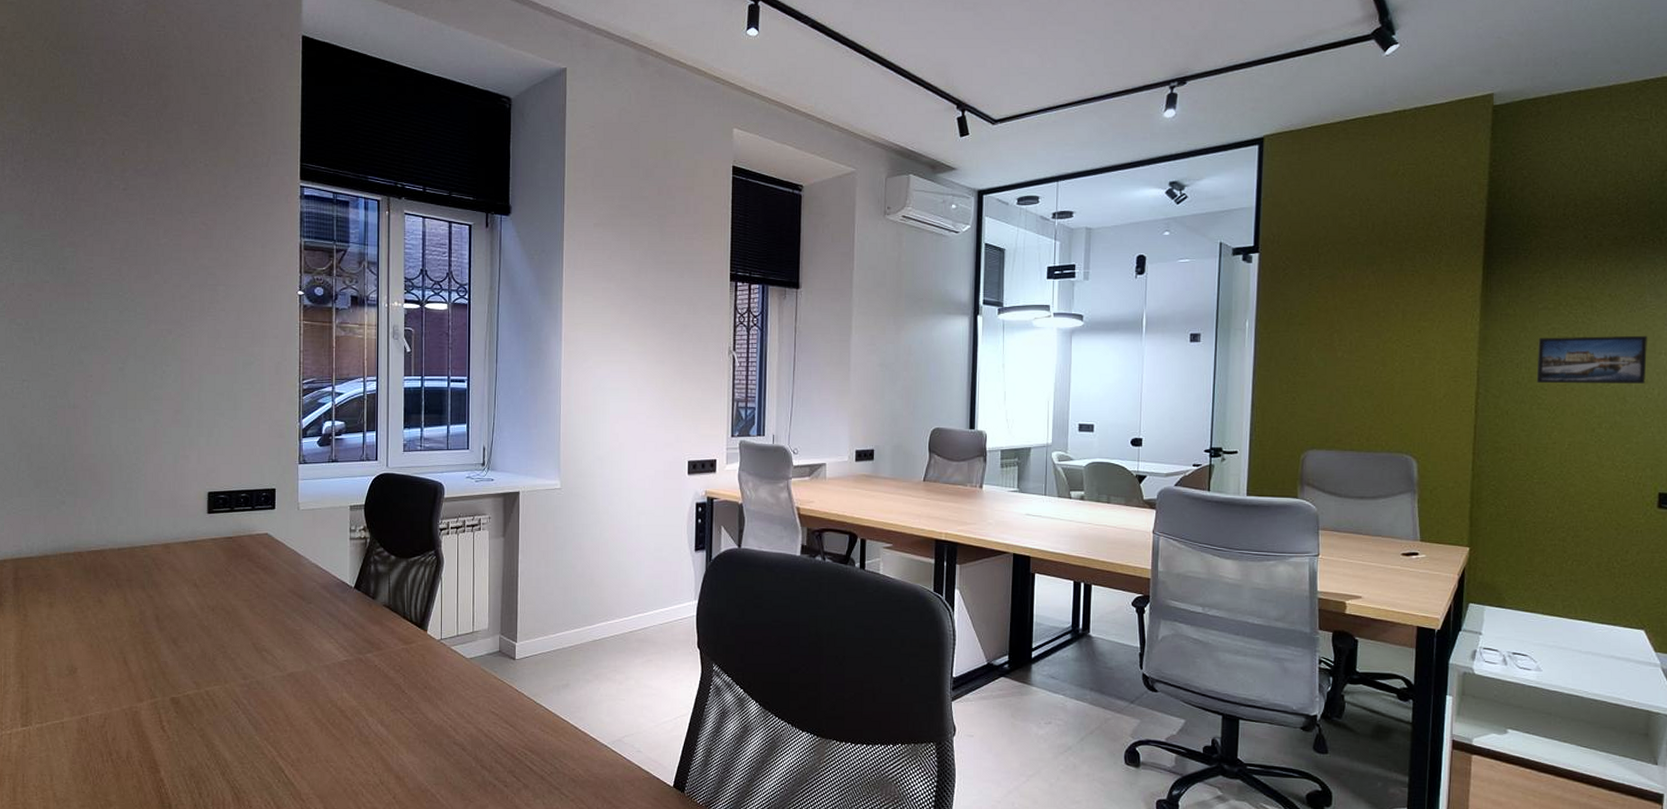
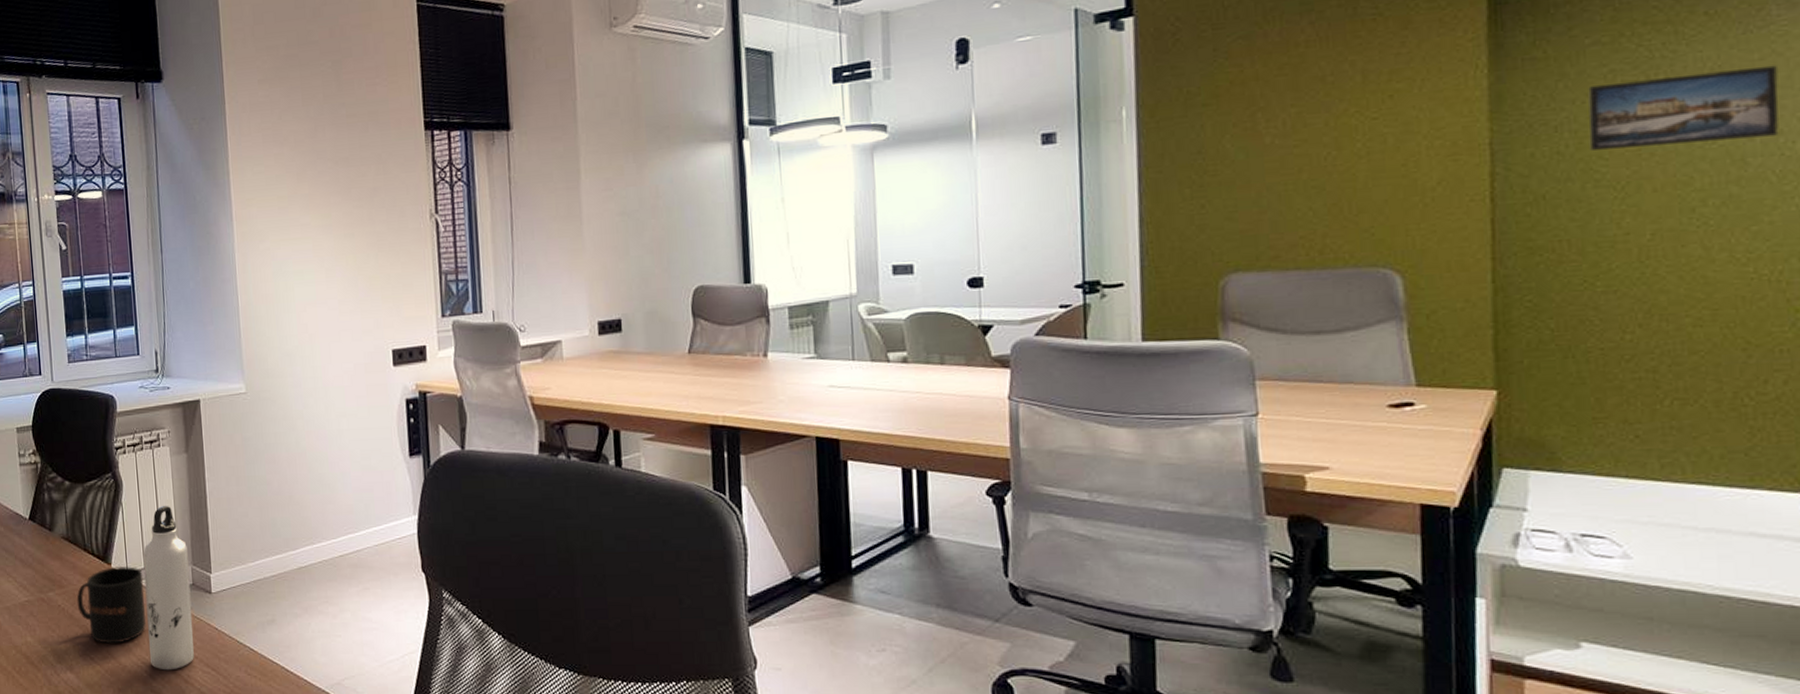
mug: none [392,632,455,701] -> present [76,565,146,644]
water bottle: none [455,582,497,726] -> present [143,506,194,670]

